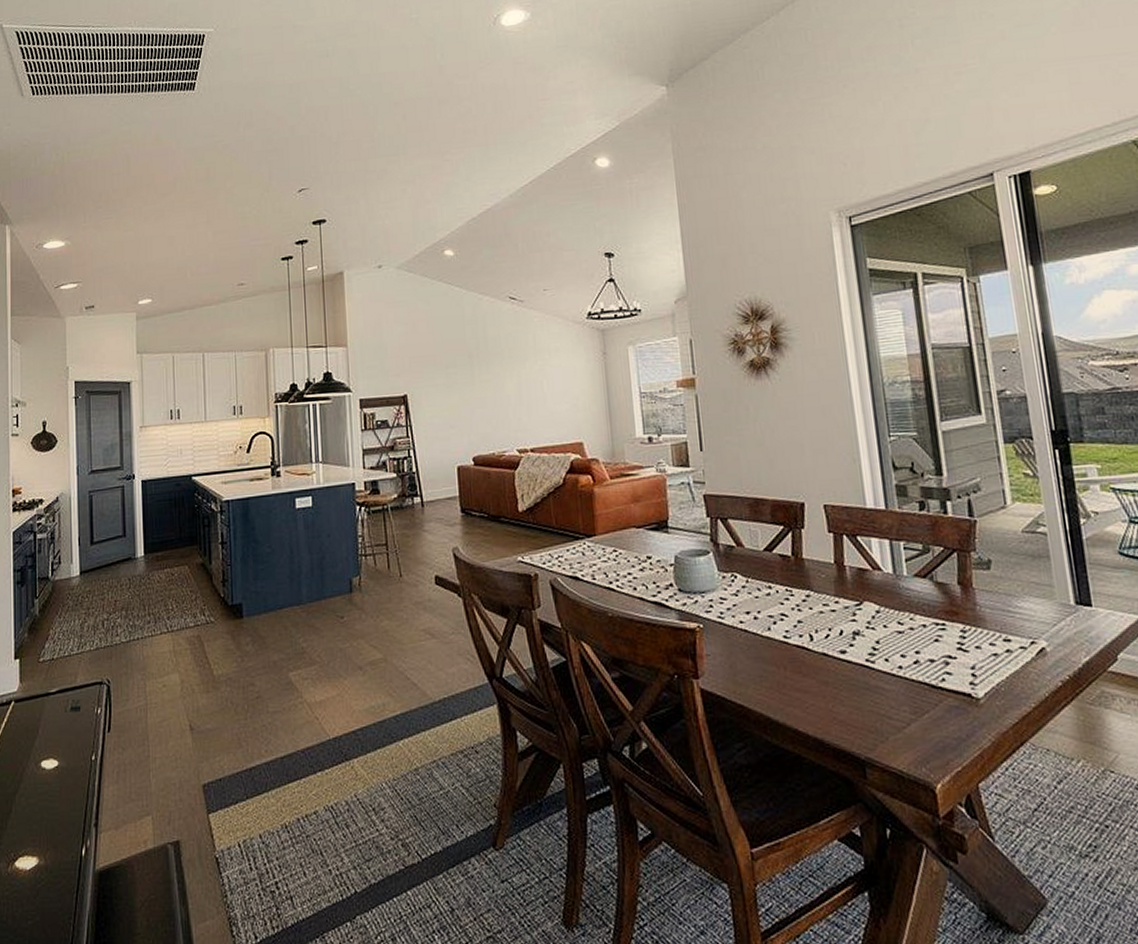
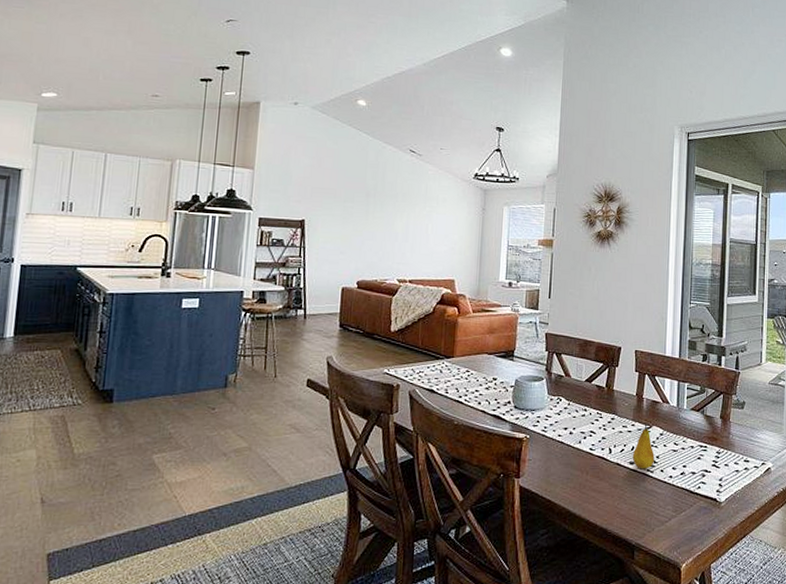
fruit: none [842,599,874,659] -> present [632,423,655,469]

